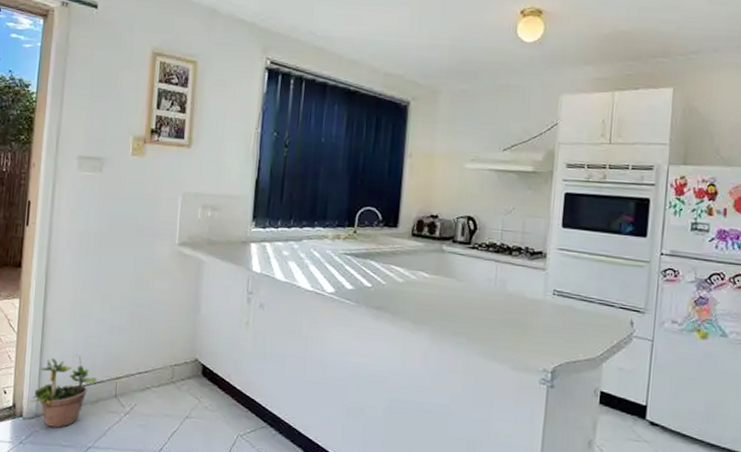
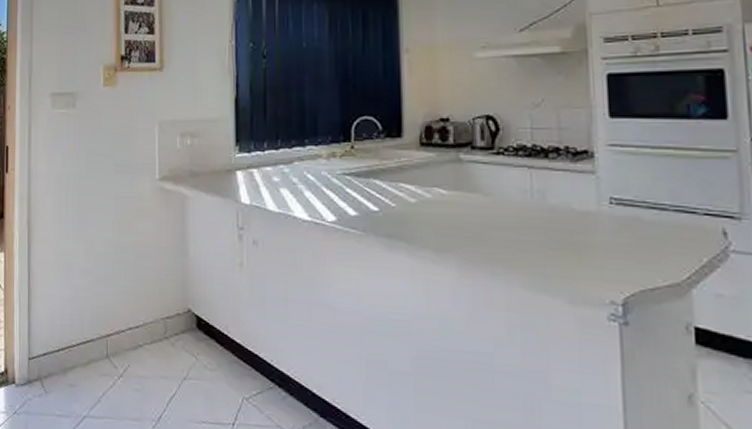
potted plant: present [30,354,97,429] -> none [21,310,87,396]

